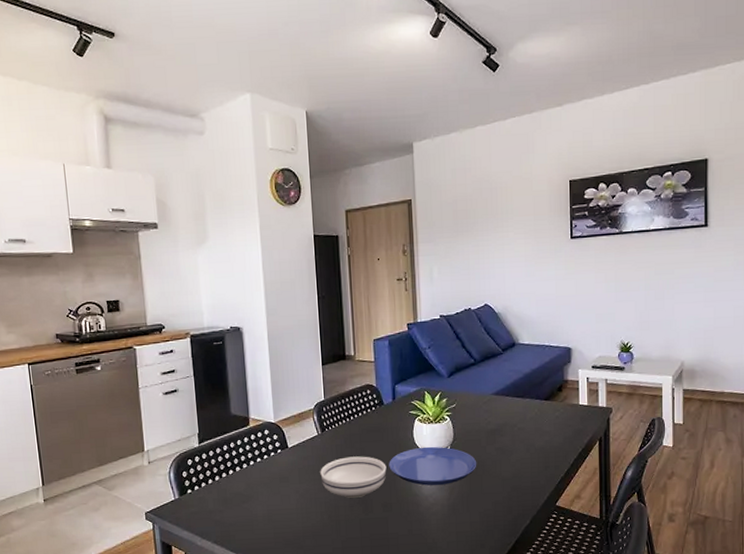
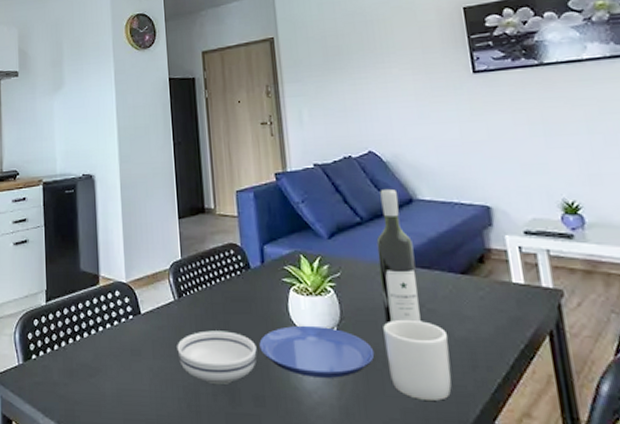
bottle: none [485,335,514,441] -> present [376,188,422,324]
mug: none [485,436,531,494] -> present [383,319,452,401]

